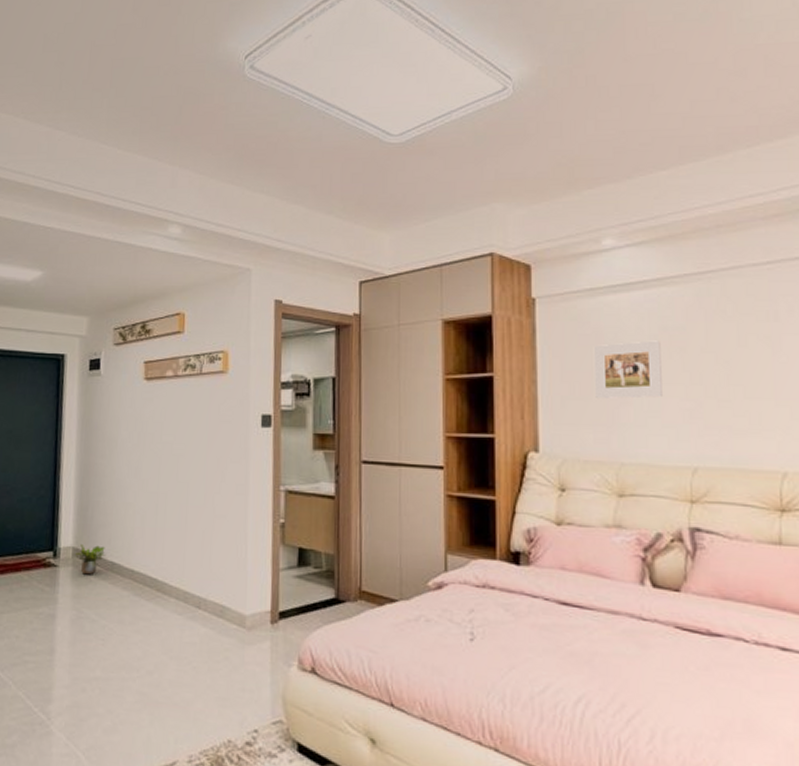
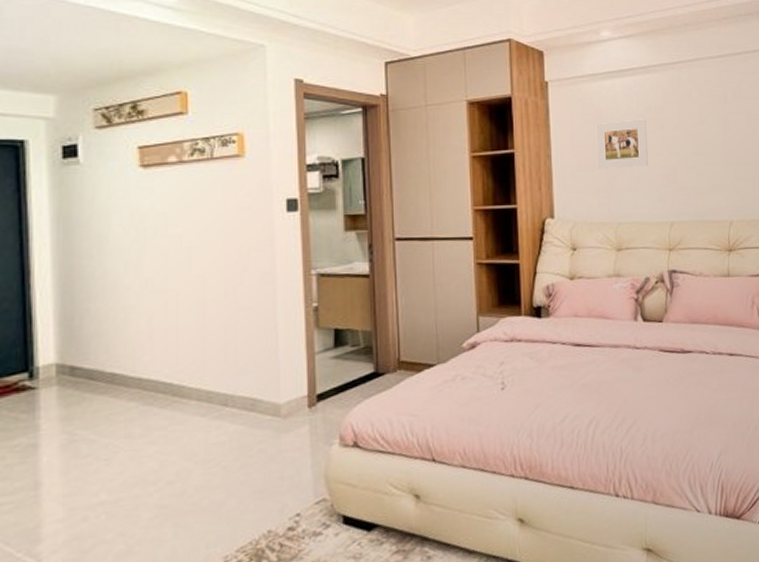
potted plant: present [74,544,106,575] -> none [59,357,103,393]

